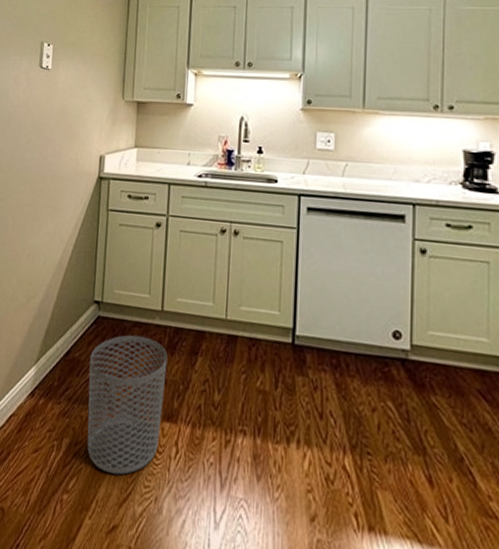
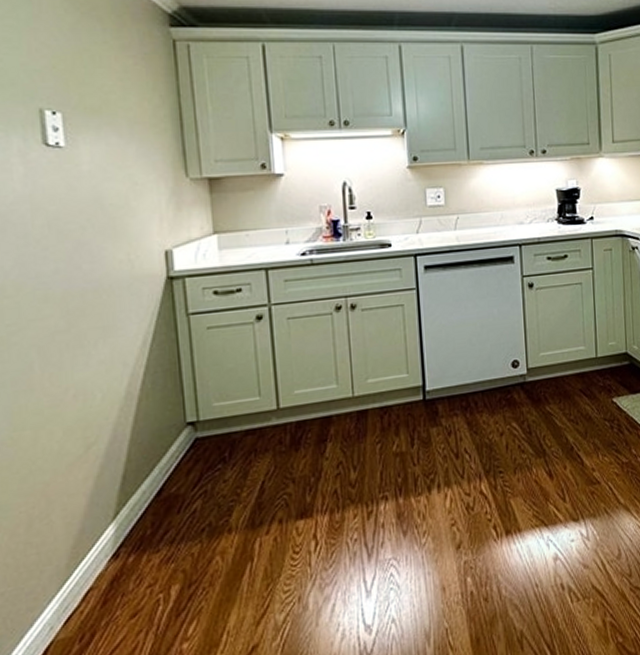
waste bin: present [87,335,168,475] -> none [192,442,295,599]

